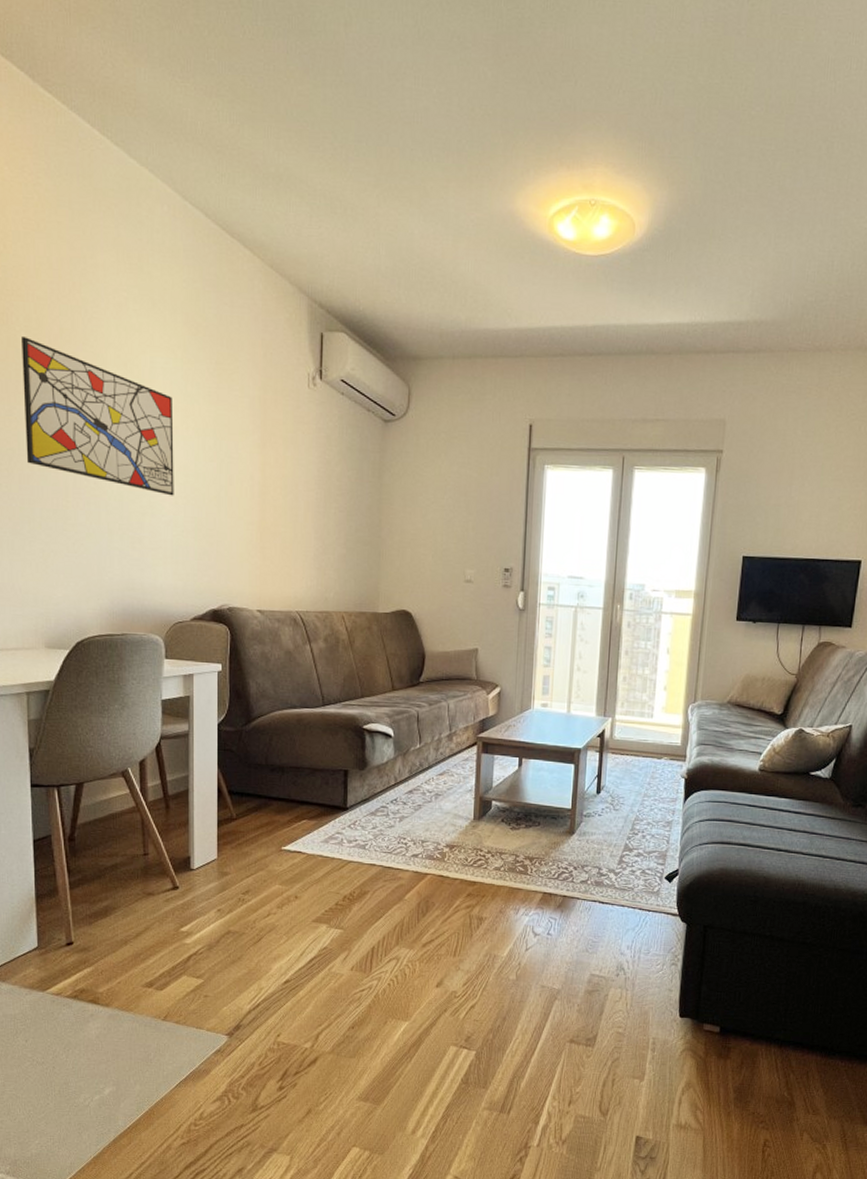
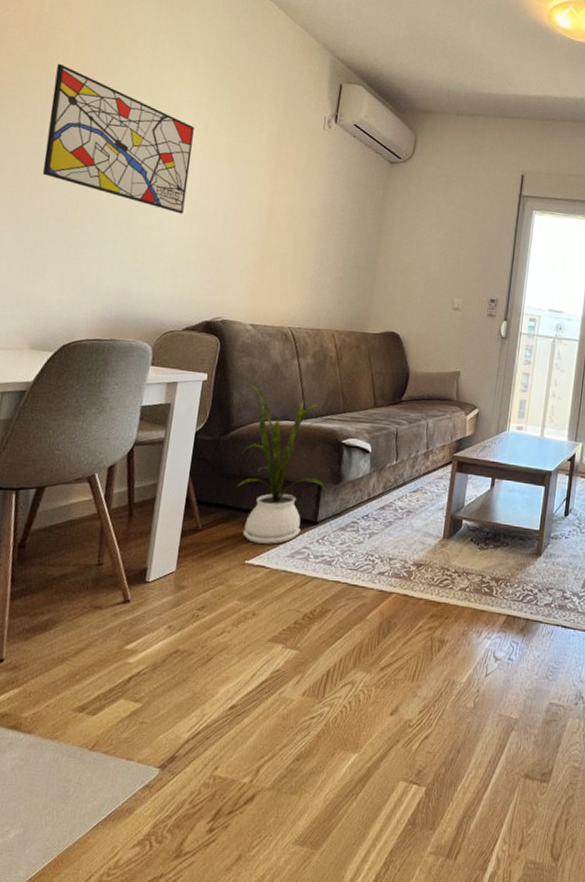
house plant: none [253,669,352,831] -> present [237,380,326,544]

